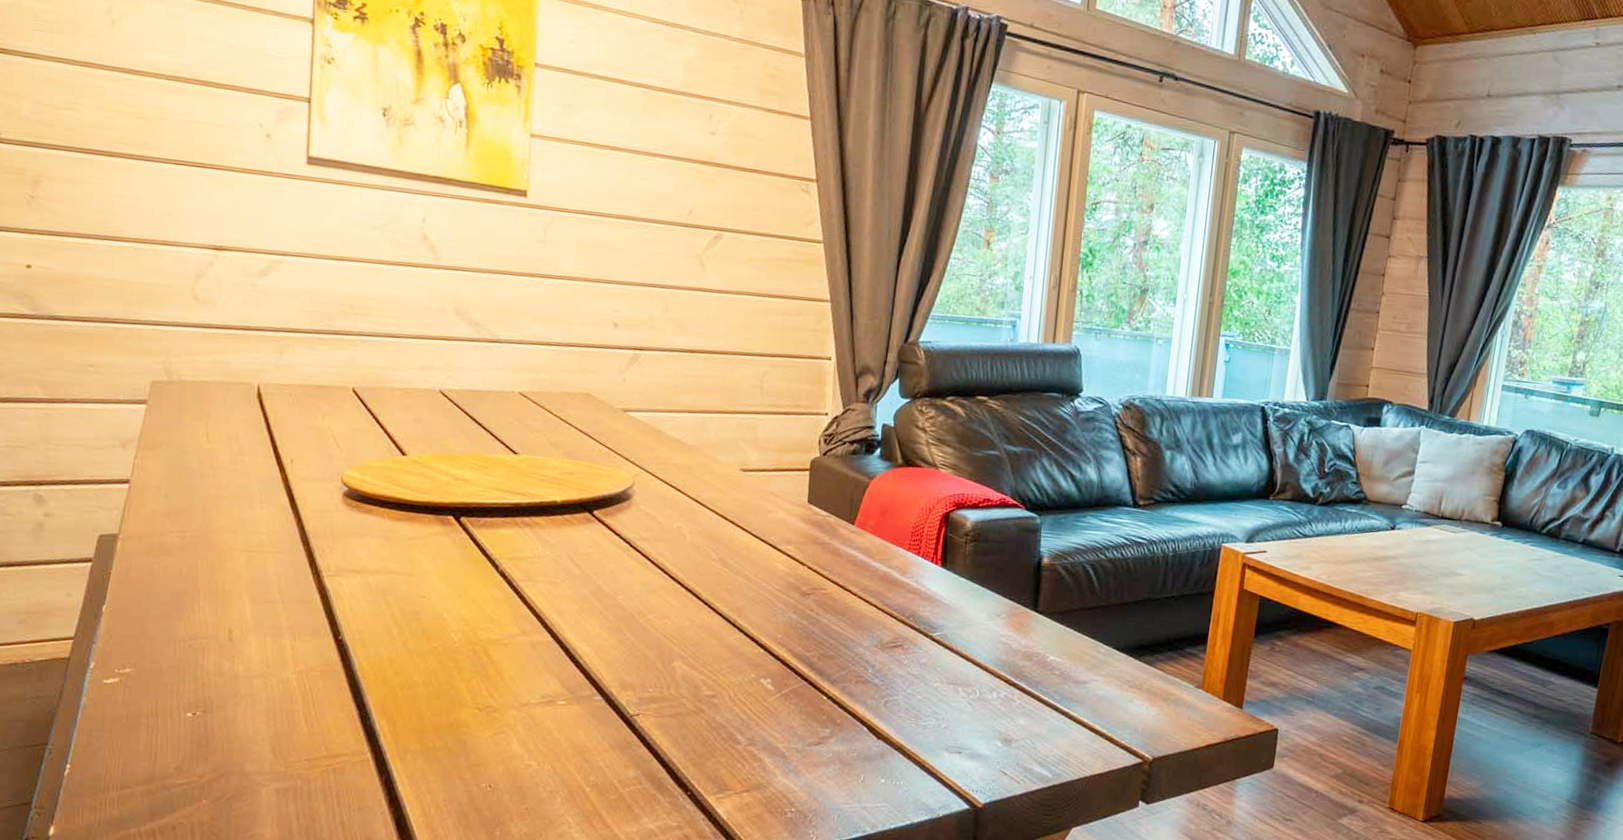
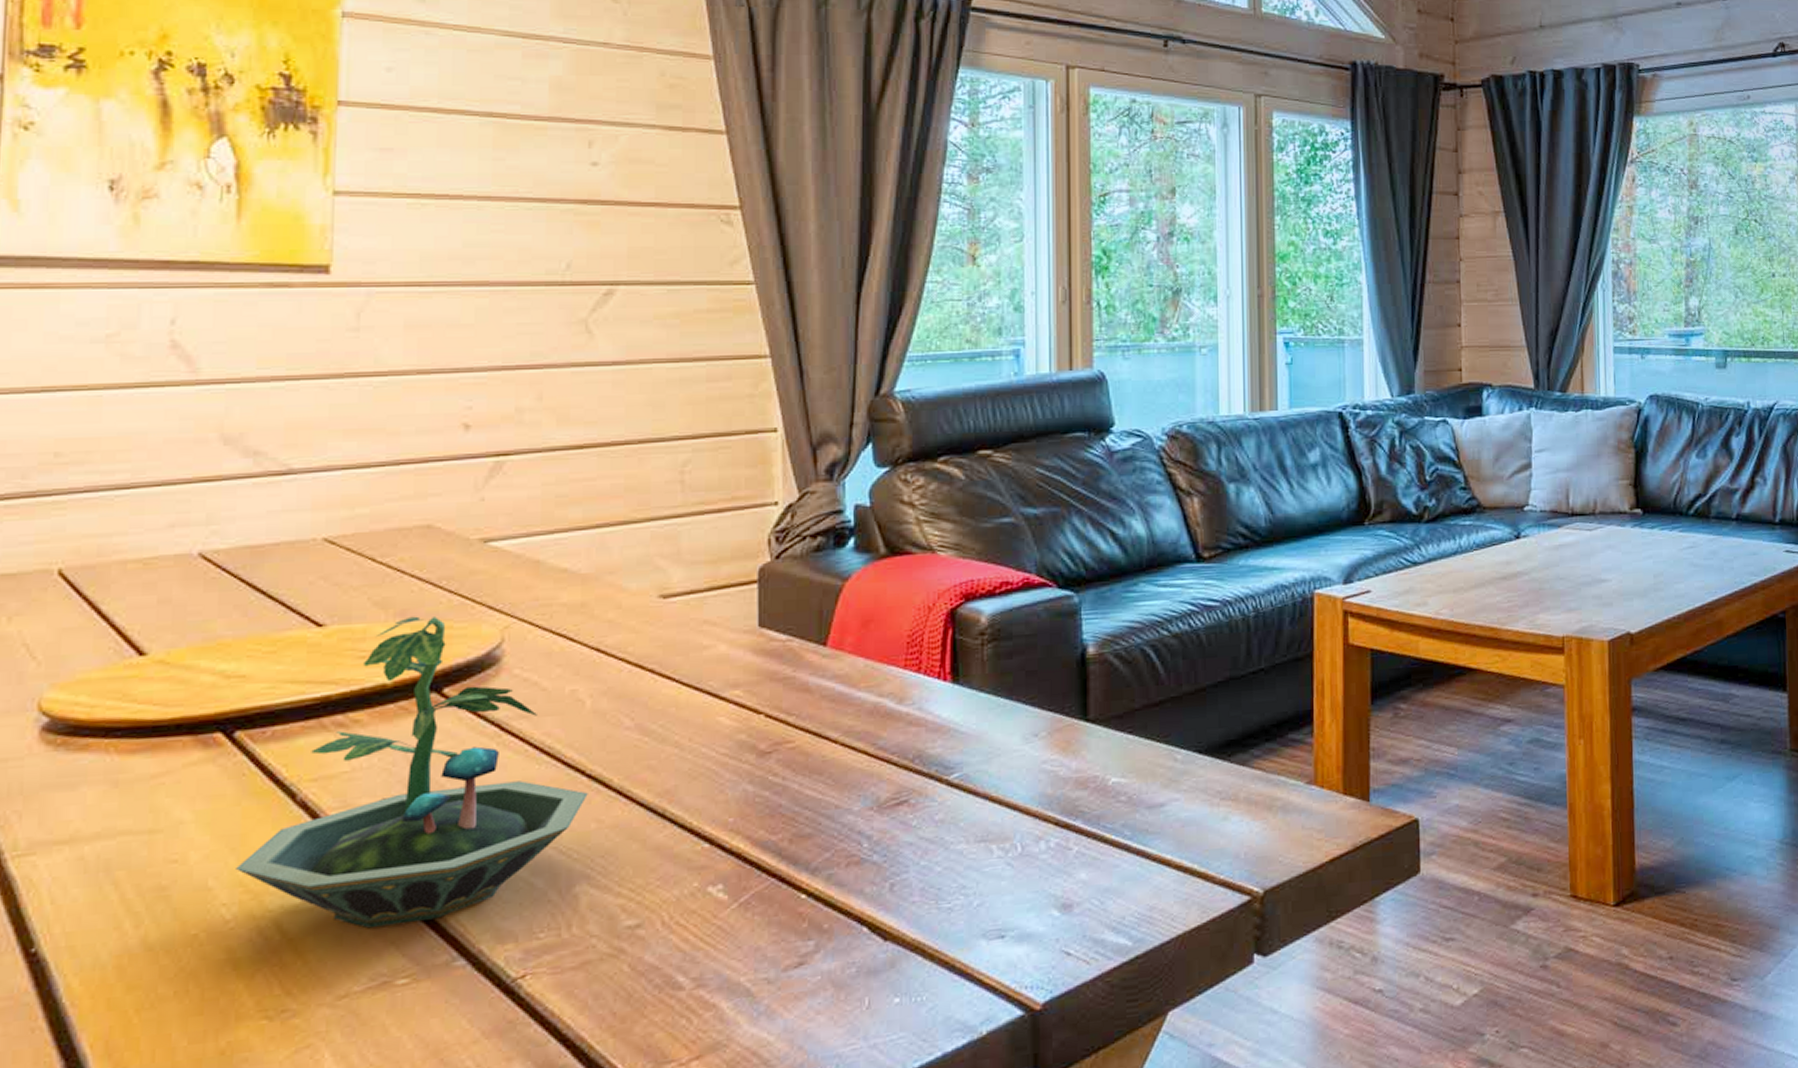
terrarium: none [460,456,685,666] -> present [236,616,588,929]

